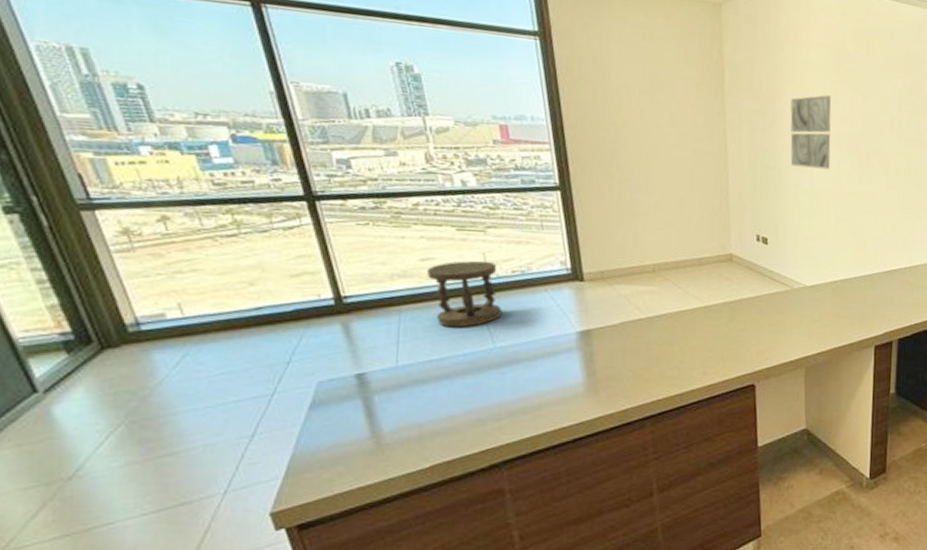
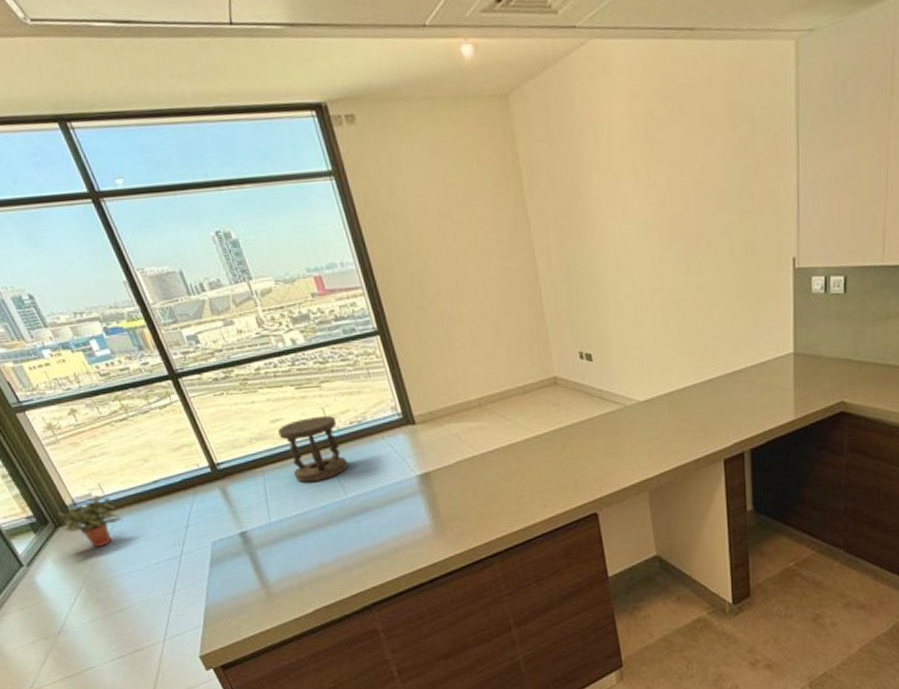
potted plant: none [108,316,201,377] -> present [57,495,122,548]
wall art: present [790,95,831,170] -> none [598,176,651,268]

